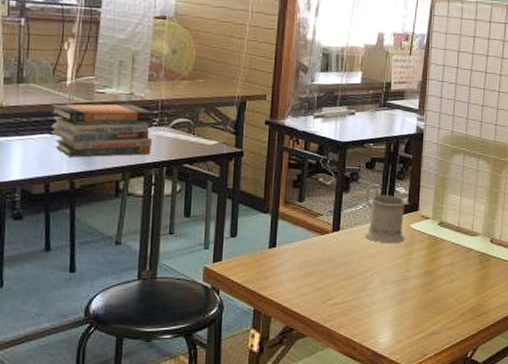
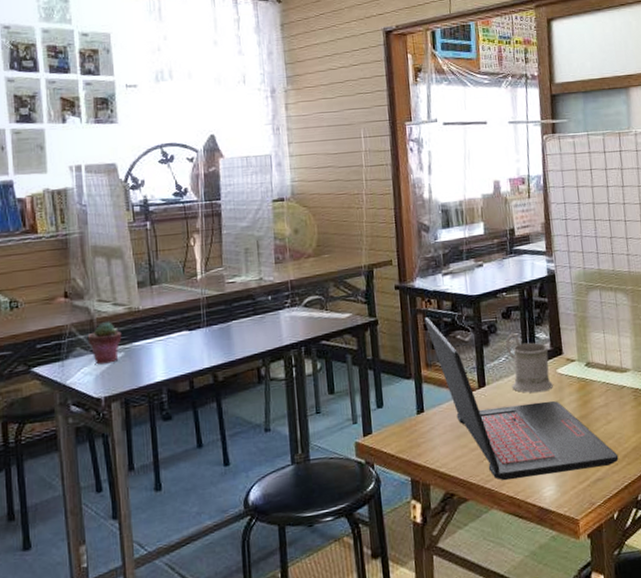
book stack: present [50,104,155,158] -> none [185,289,288,351]
laptop: none [289,156,456,323] -> present [424,317,619,481]

